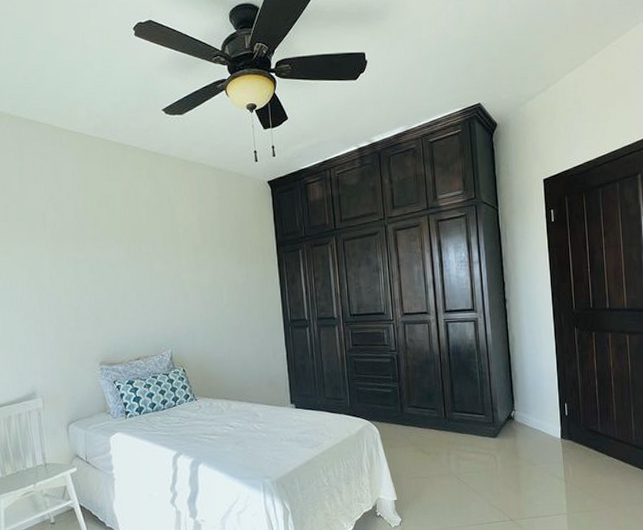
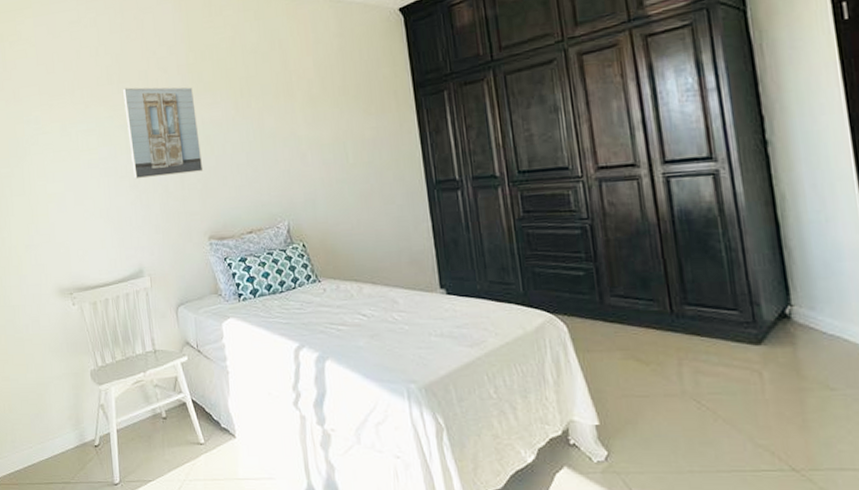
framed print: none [20,226,97,310] -> present [123,87,204,180]

